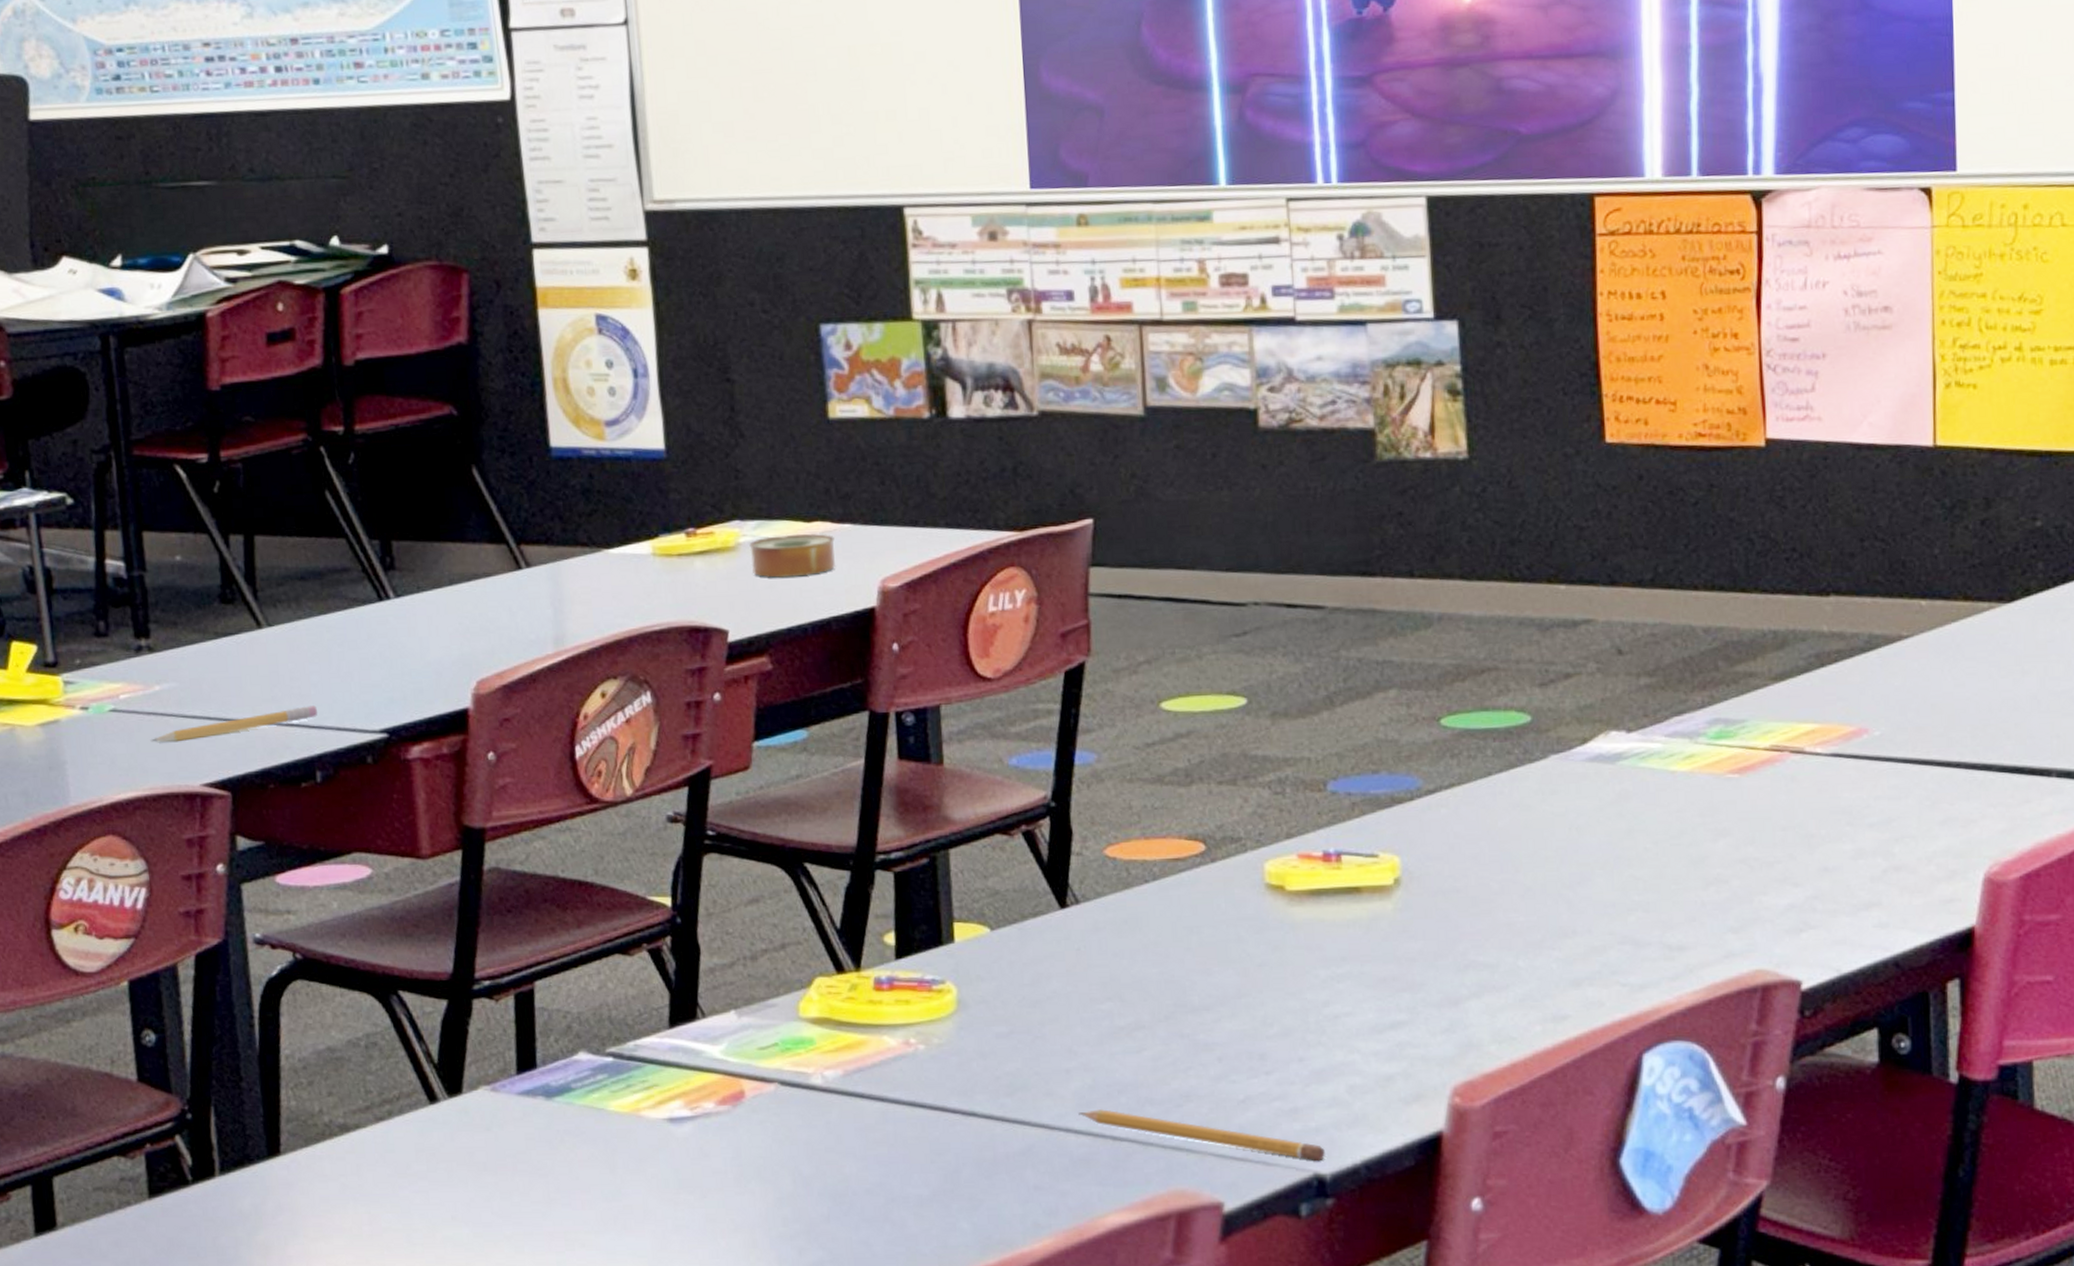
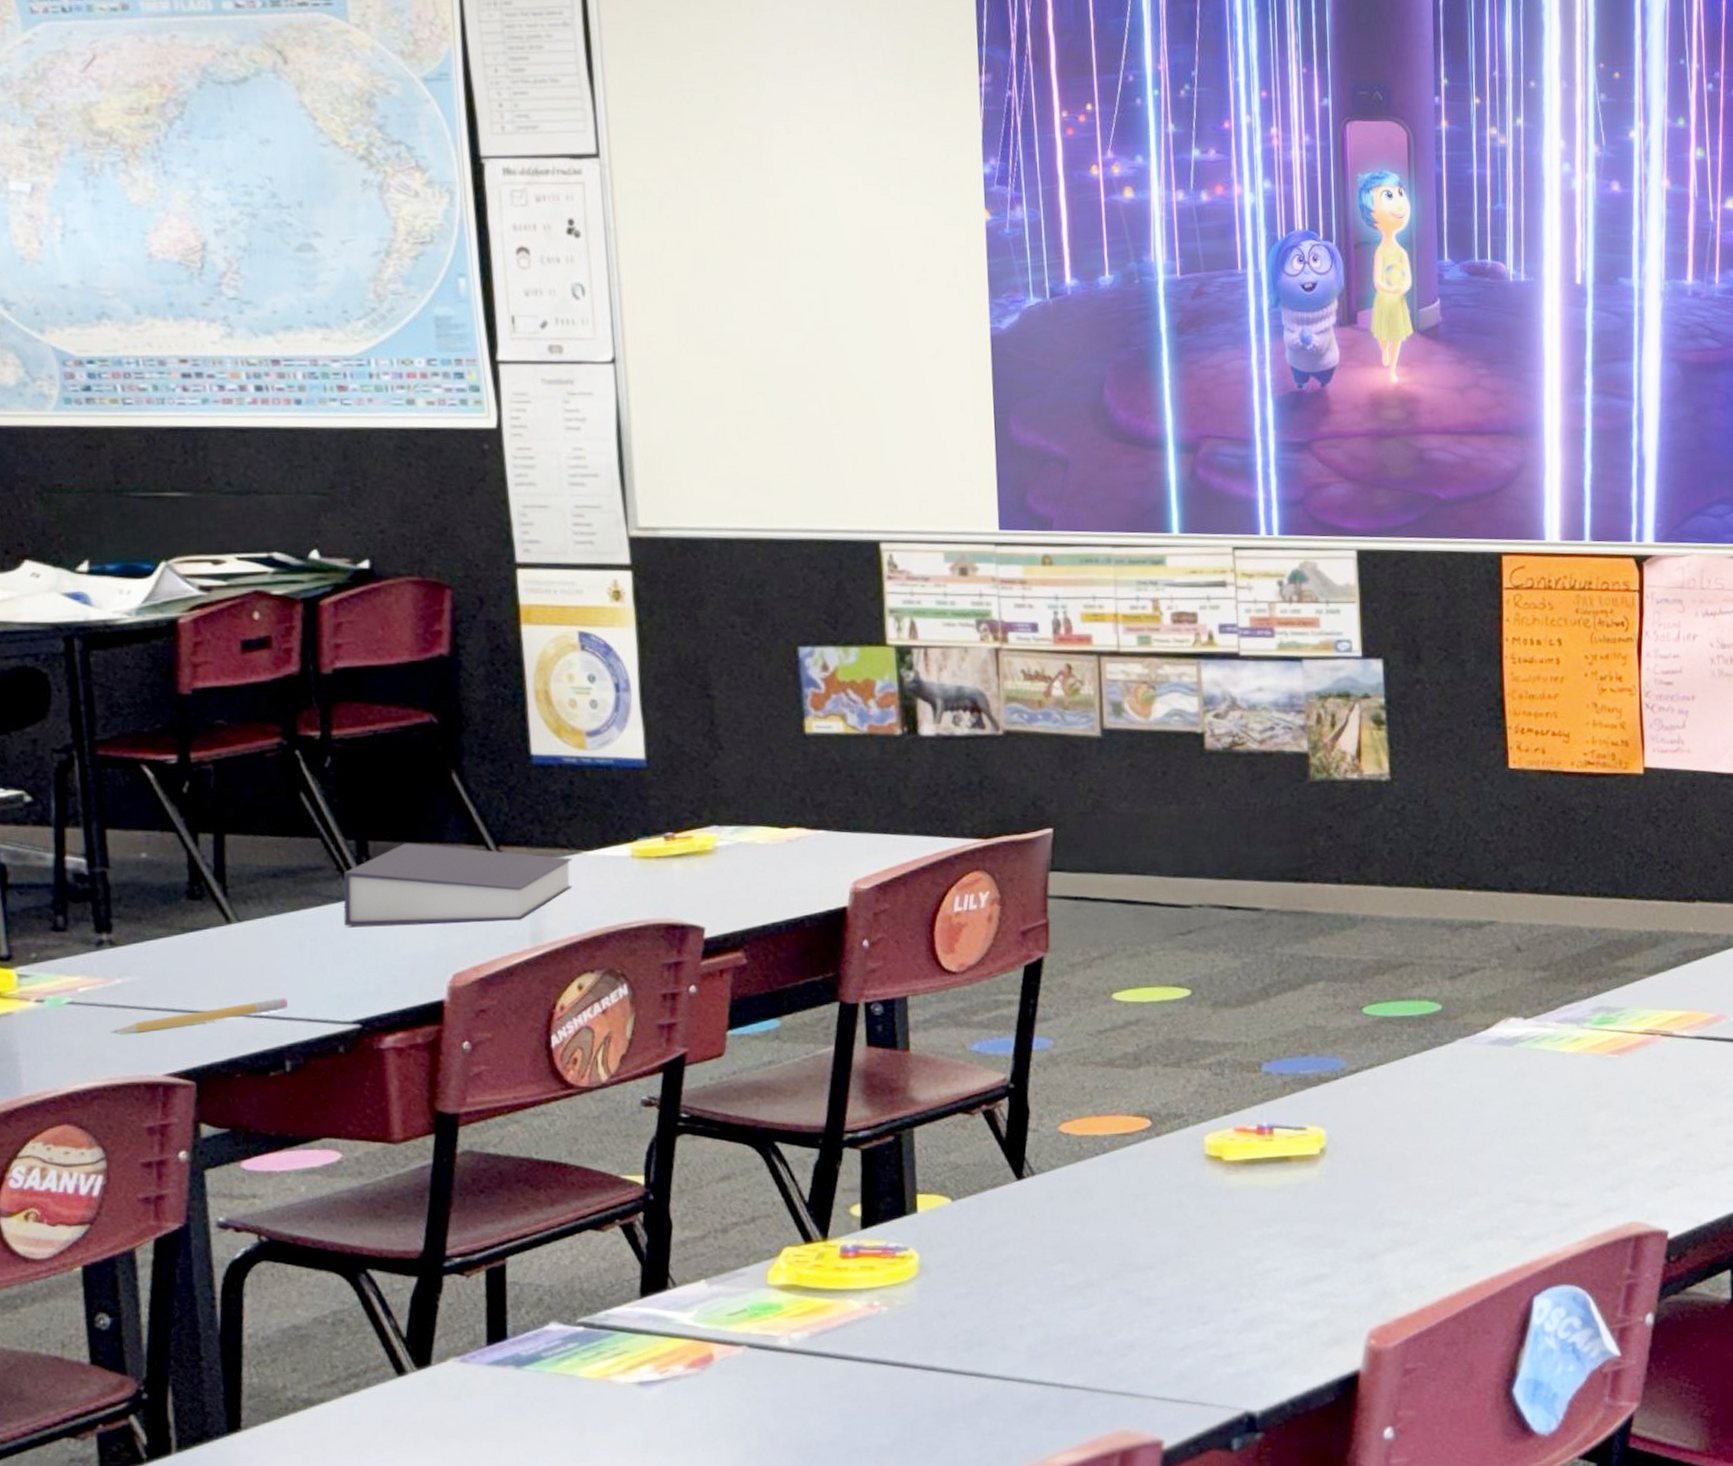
book: none [368,542,593,631] -> present [343,843,572,927]
adhesive tape: present [749,534,835,577] -> none [726,839,809,879]
pencil: present [1078,1108,1325,1162] -> none [1031,1359,1255,1401]

